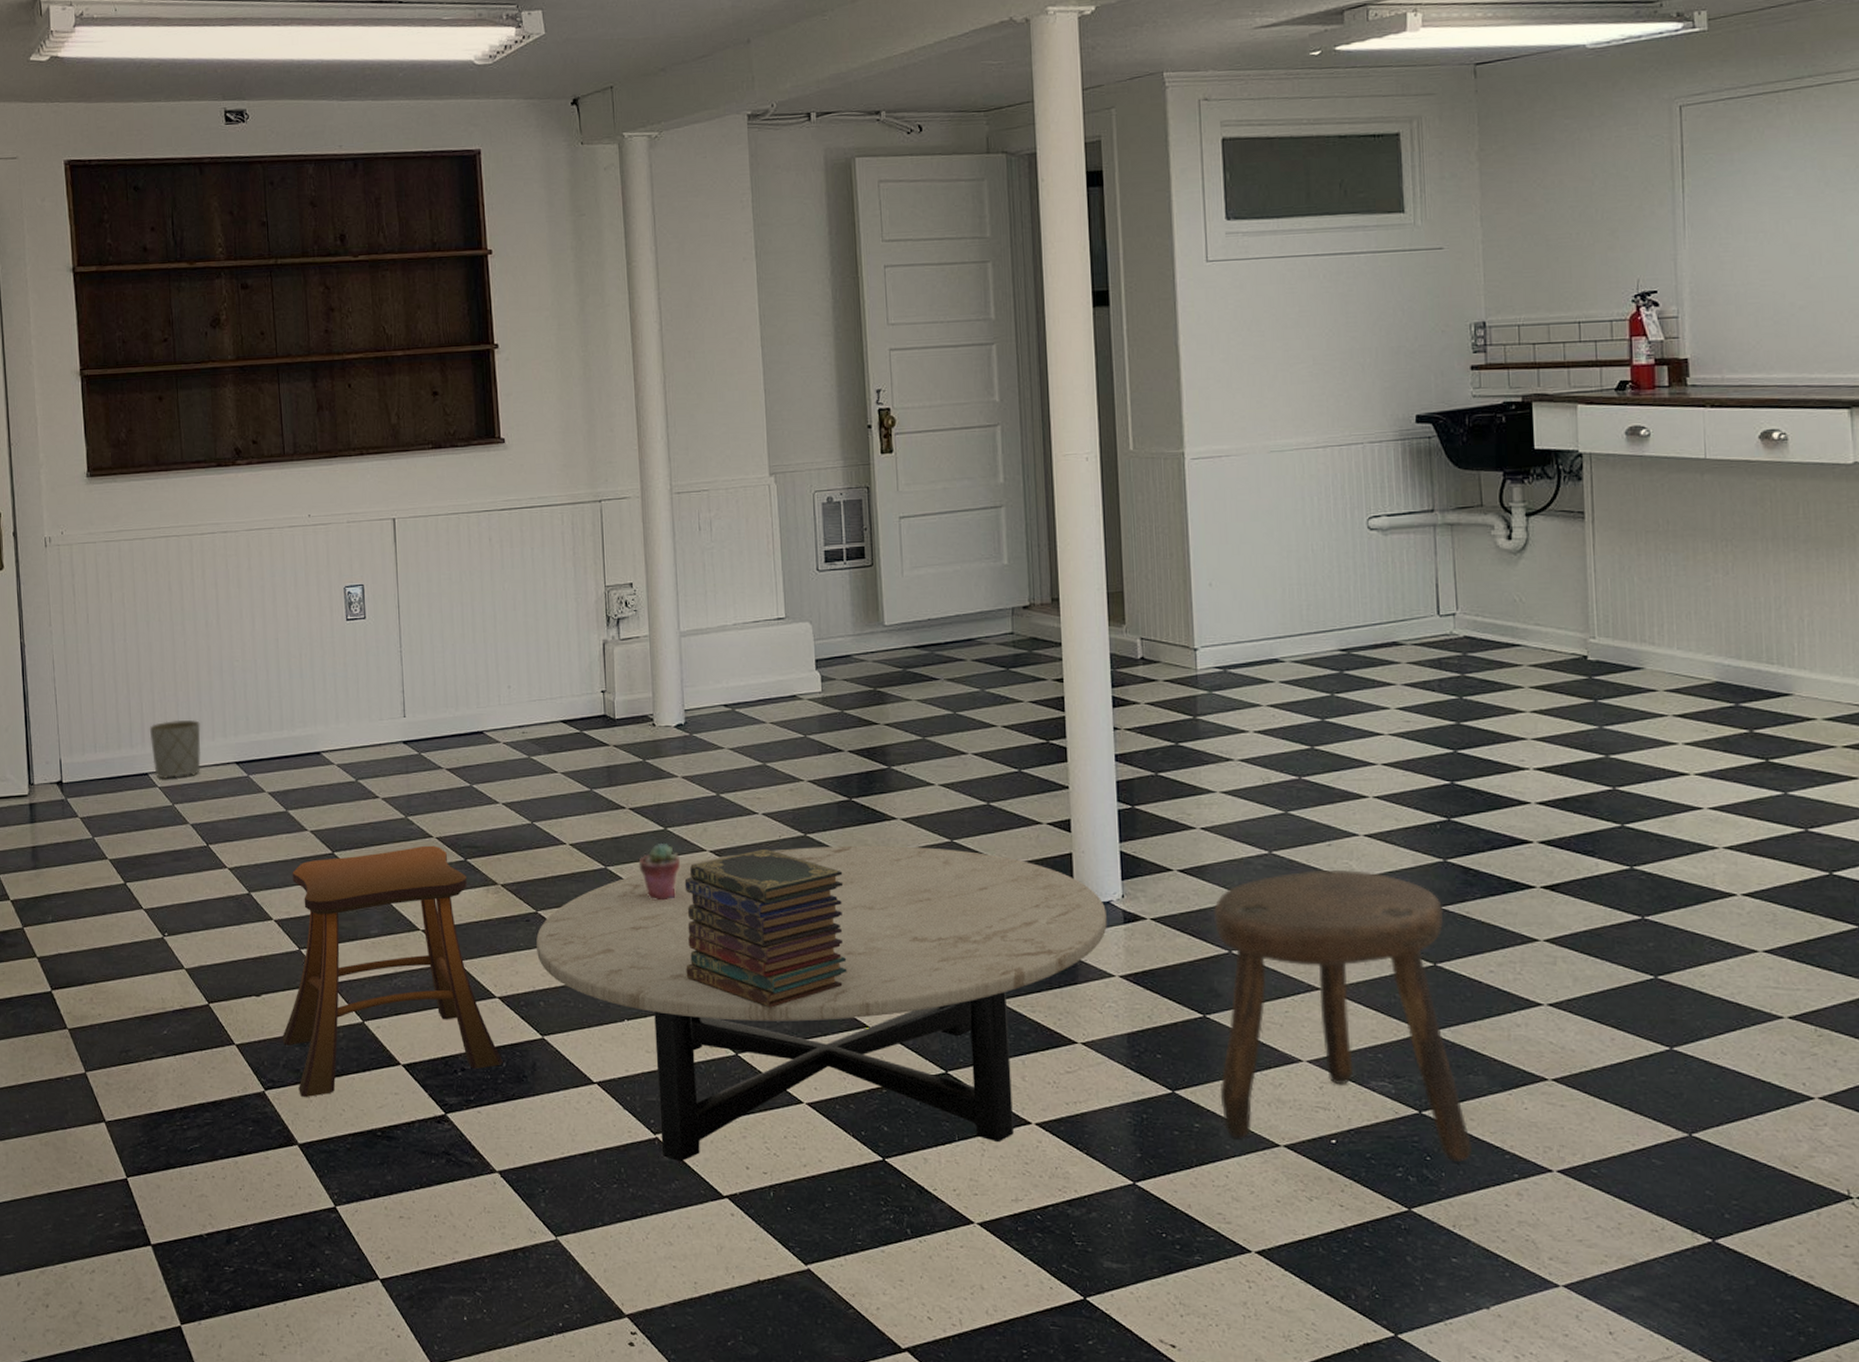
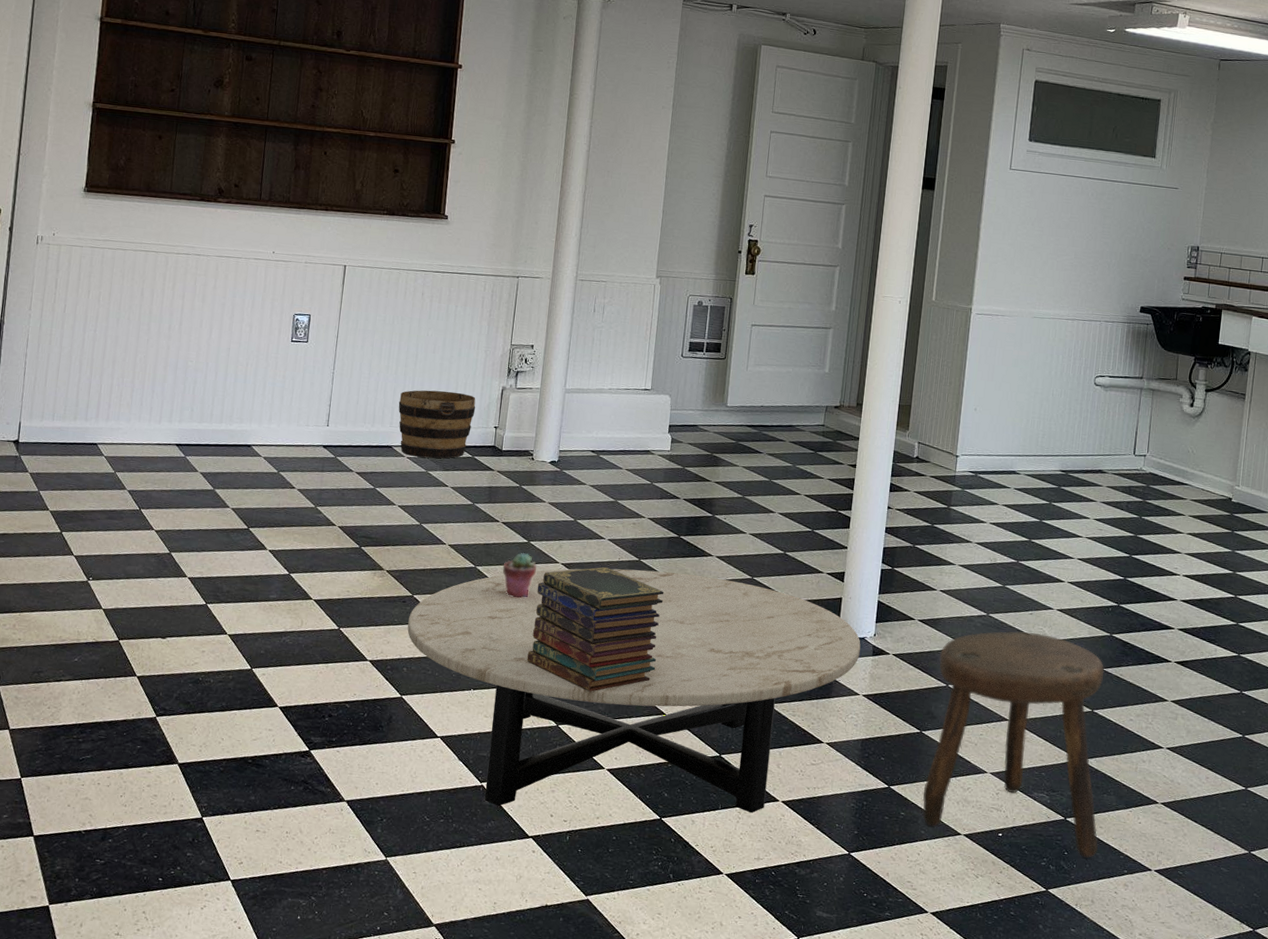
planter: present [149,719,201,779] -> none [103,402,150,451]
stool: present [282,845,503,1098] -> none [179,531,365,726]
bucket: none [482,654,575,740] -> present [398,390,476,459]

